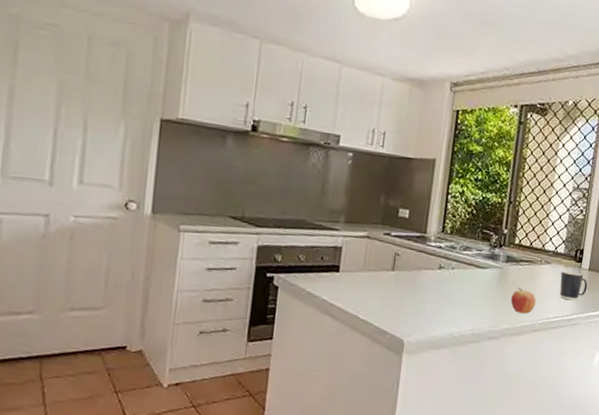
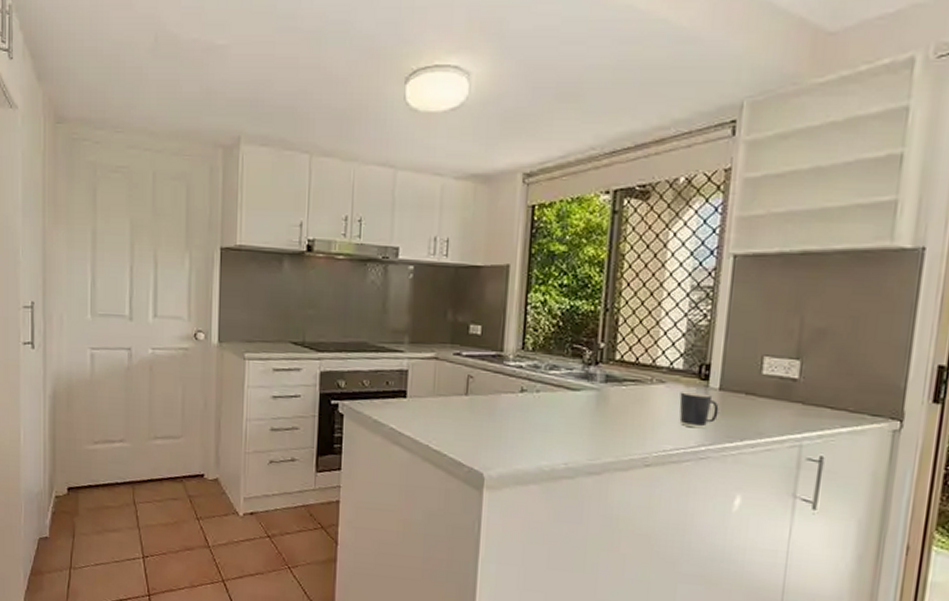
fruit: present [511,287,536,315] -> none [613,412,648,446]

